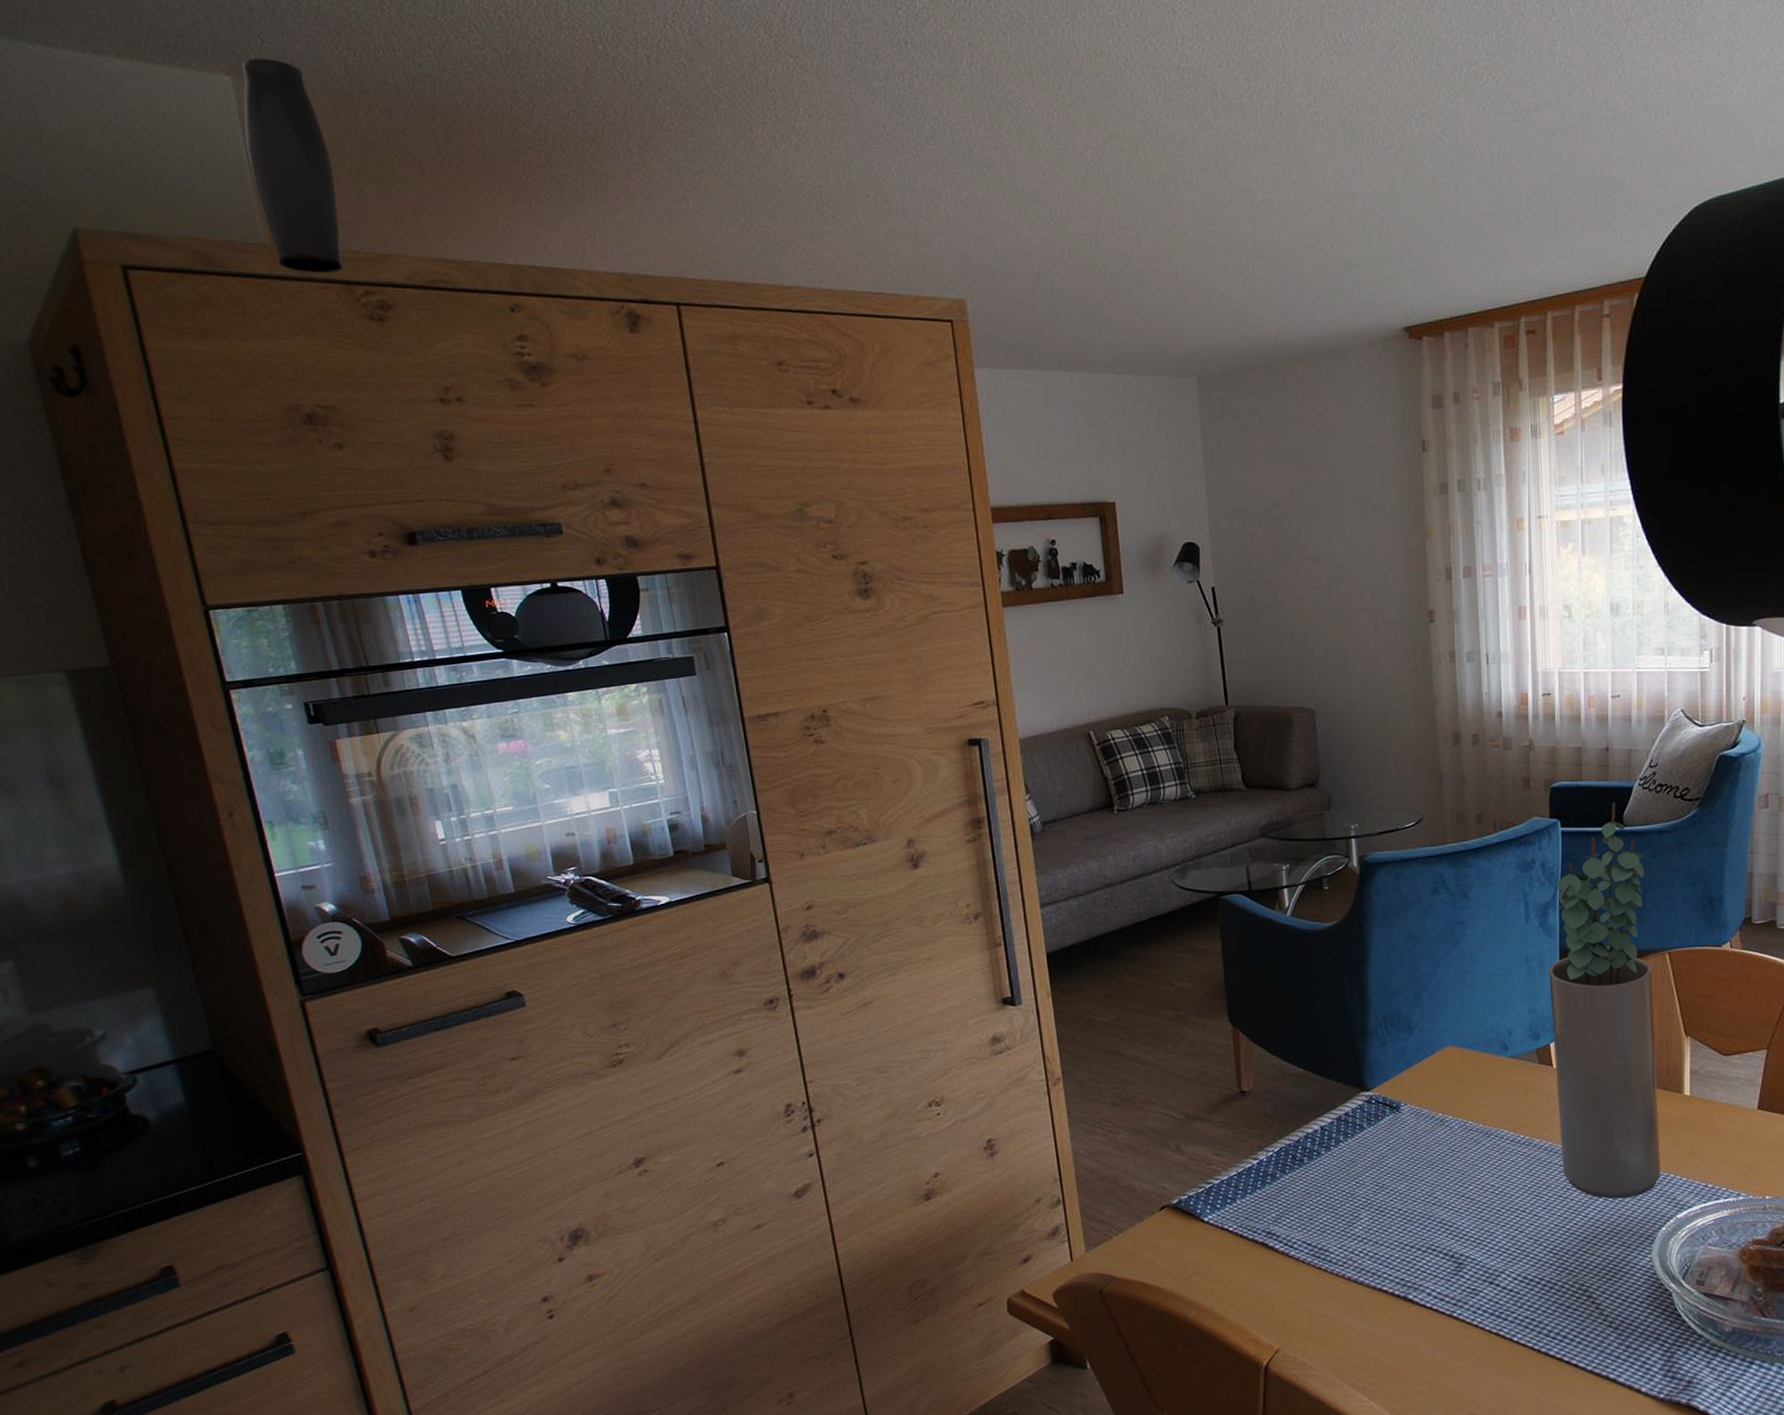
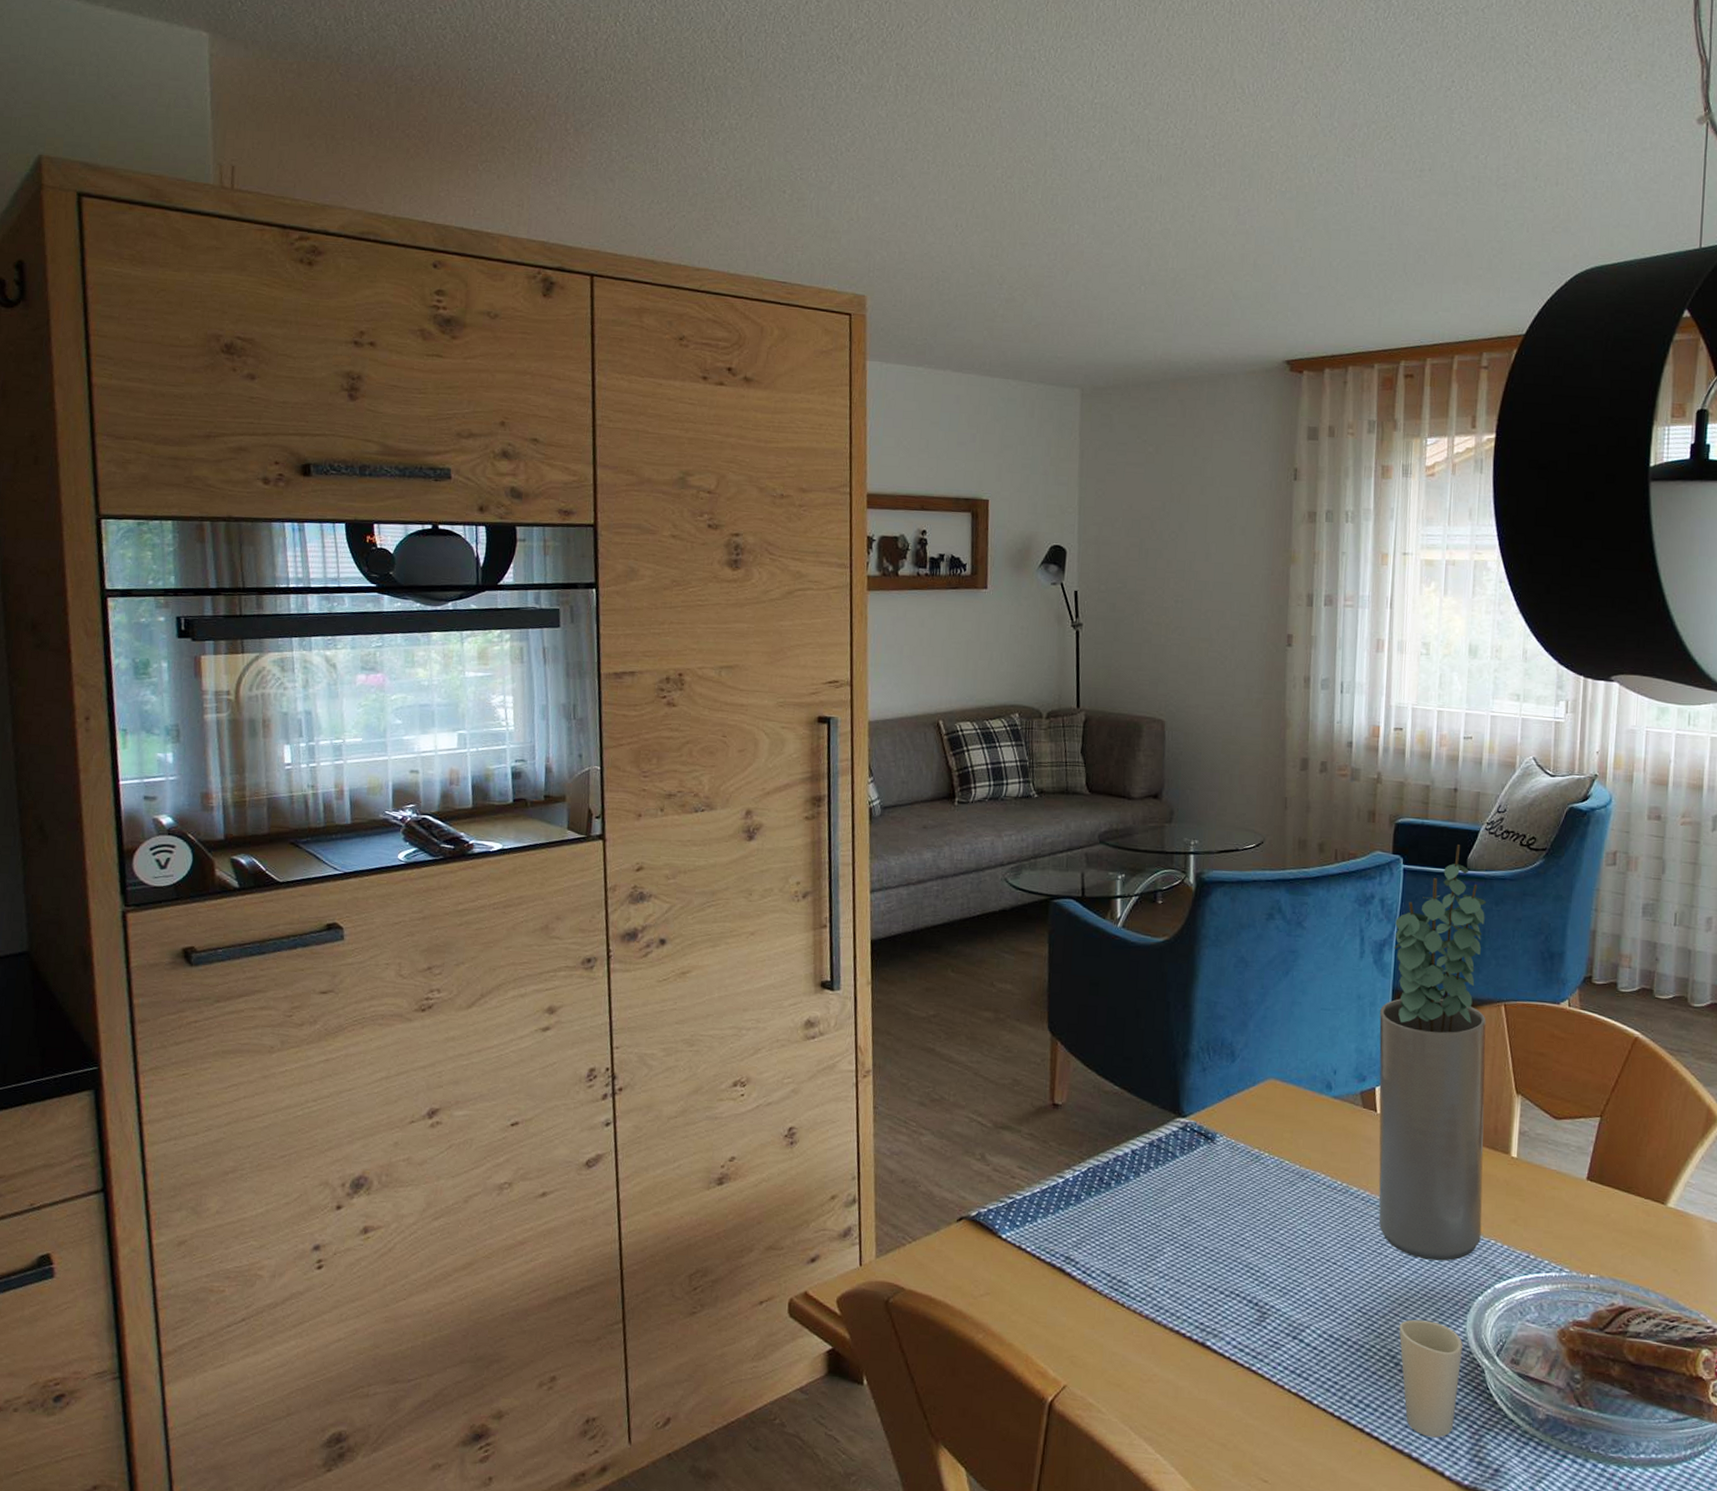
vase: present [242,58,343,274] -> none [211,19,288,217]
cup: none [1589,1254,1651,1359] -> present [1399,1319,1463,1438]

